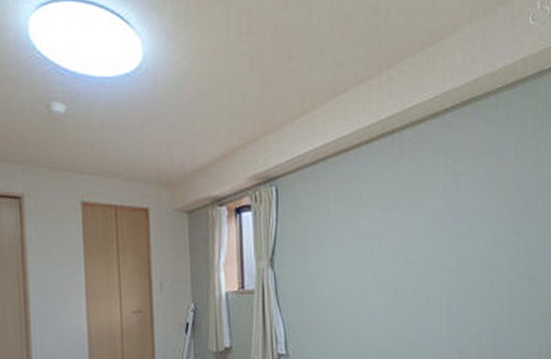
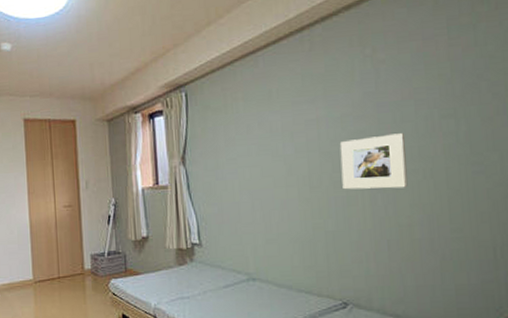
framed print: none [422,245,478,299] -> present [340,133,408,190]

